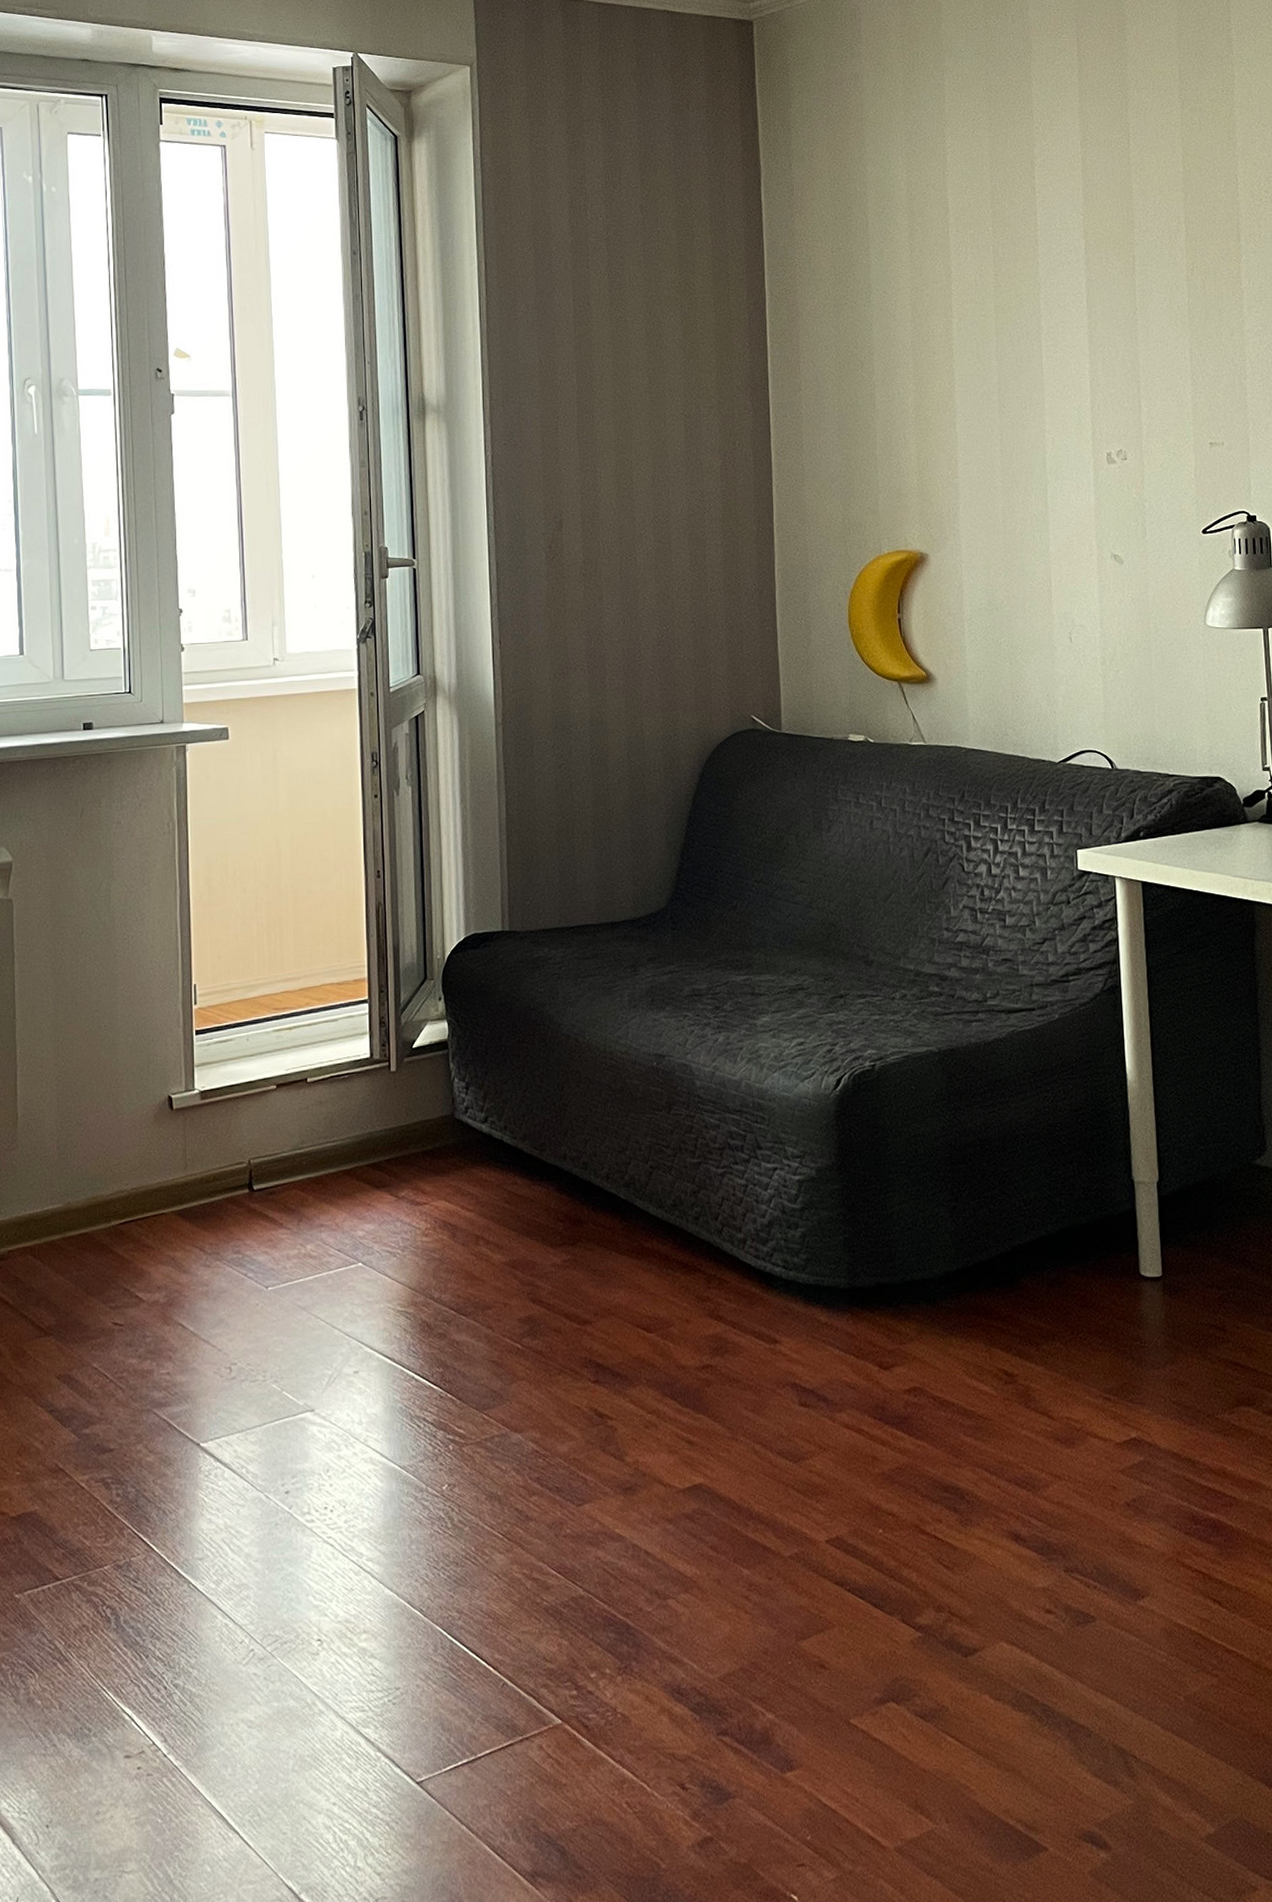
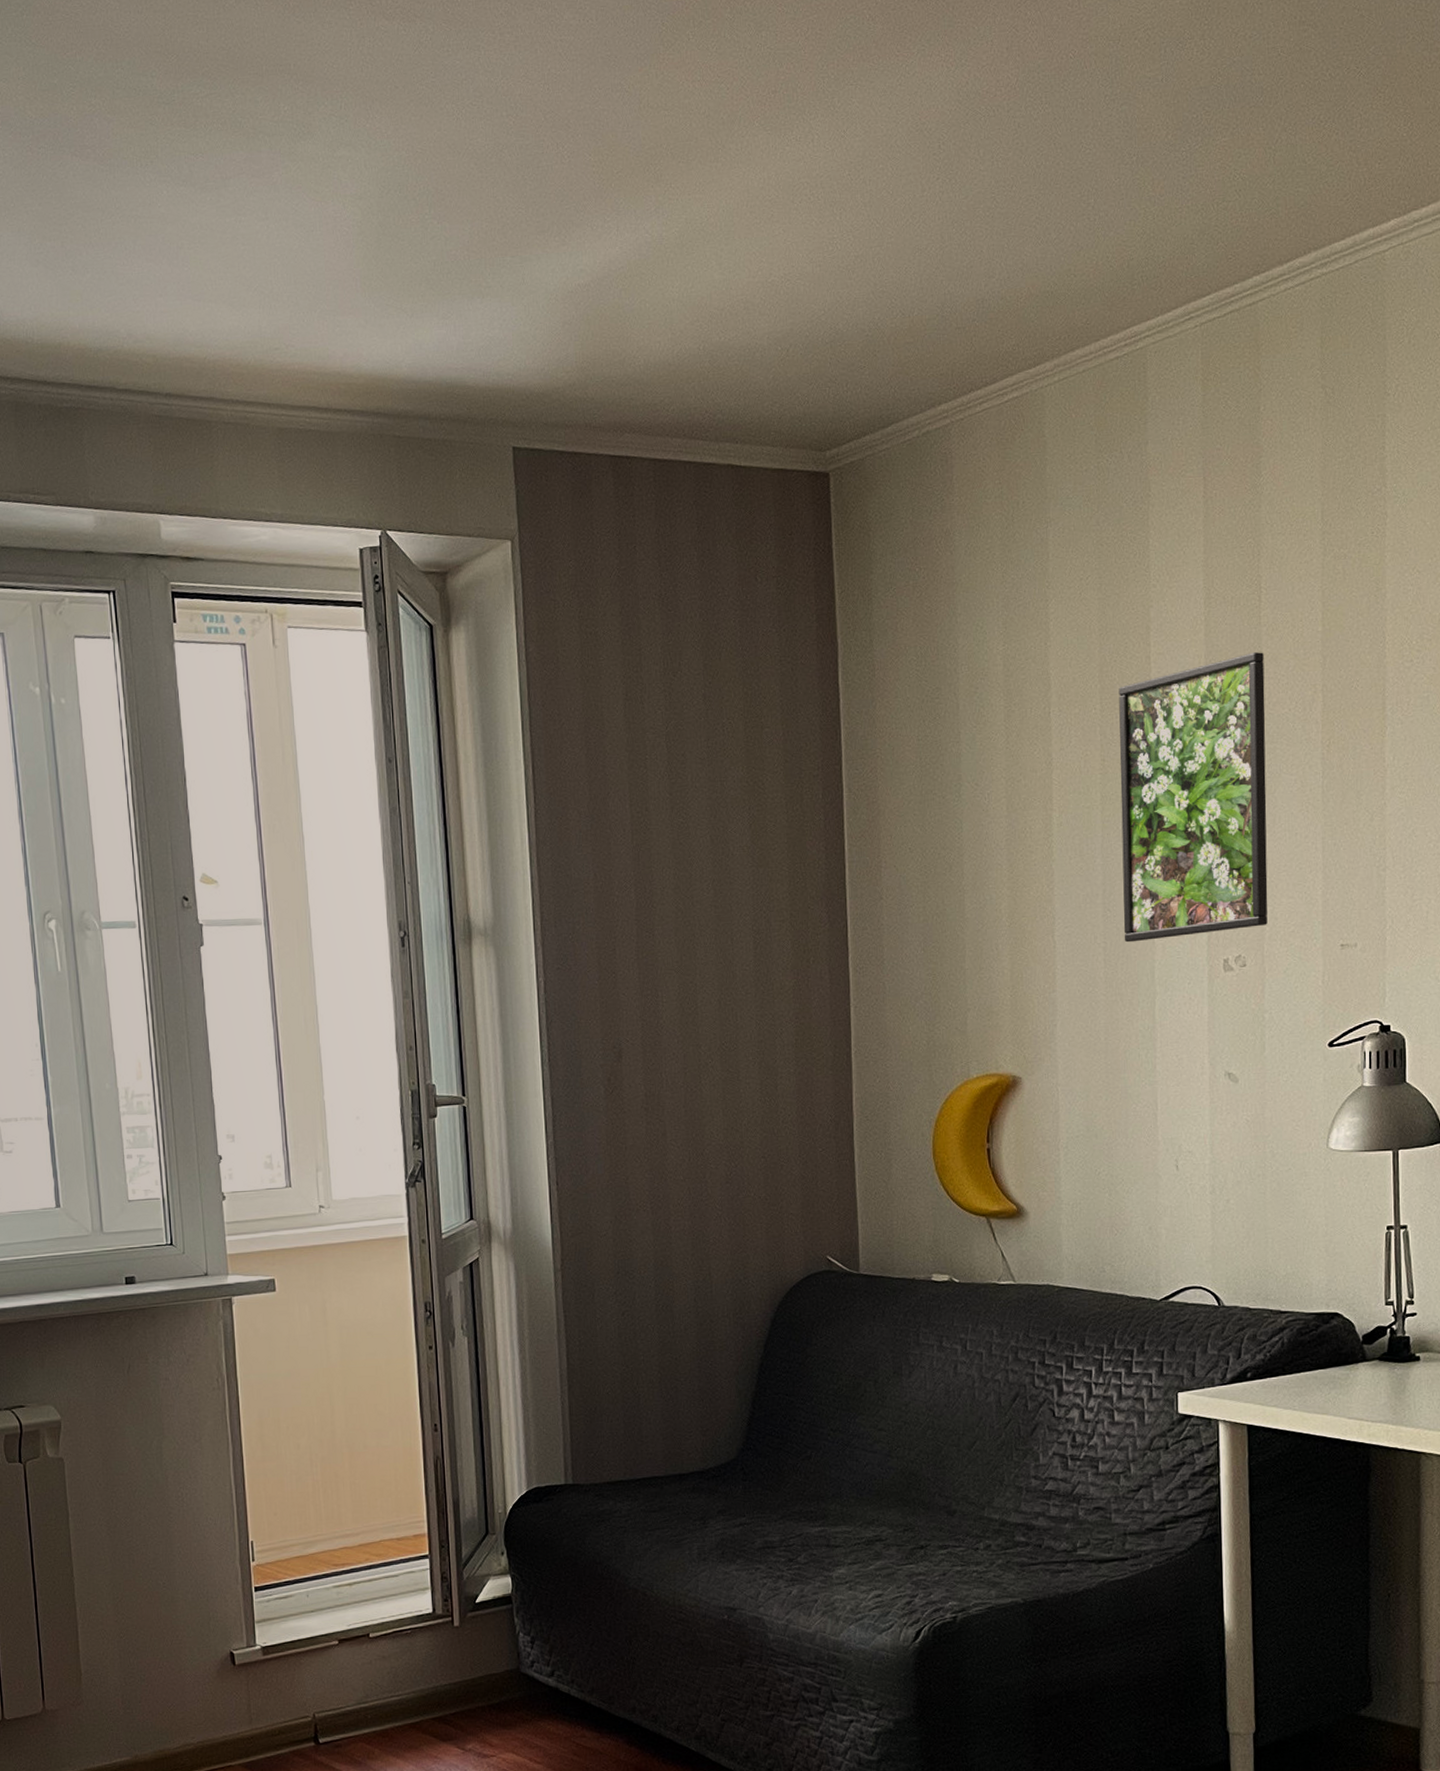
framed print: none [1008,187,1145,436] -> present [1119,652,1268,943]

